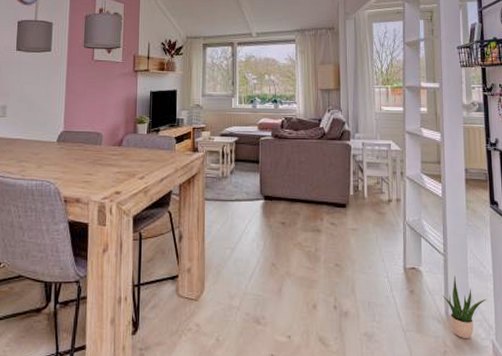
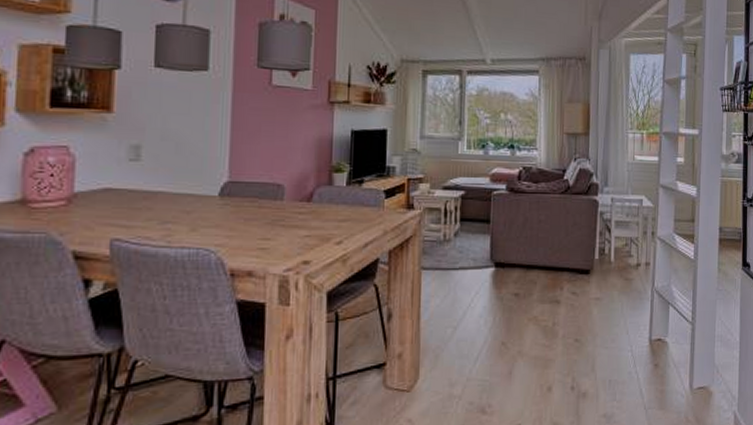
potted plant: present [441,275,487,338] -> none [686,345,732,412]

